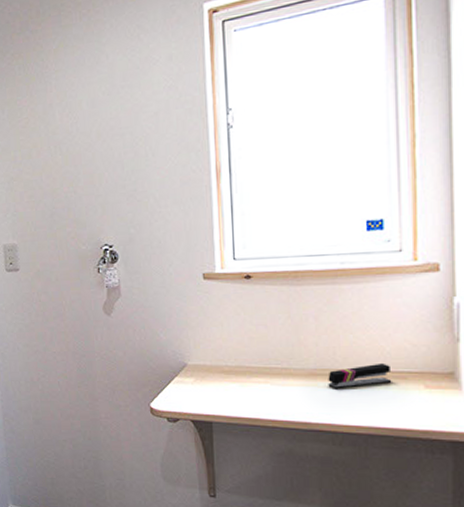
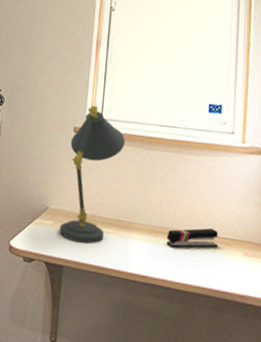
desk lamp: none [201,245,265,396] -> present [59,105,125,244]

